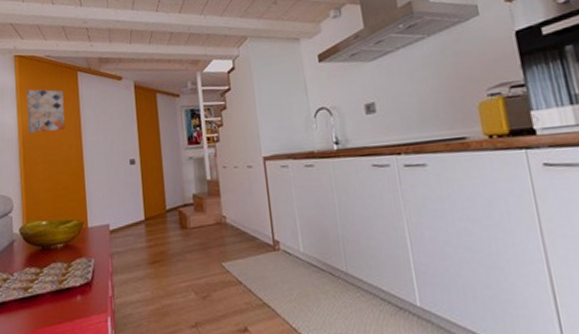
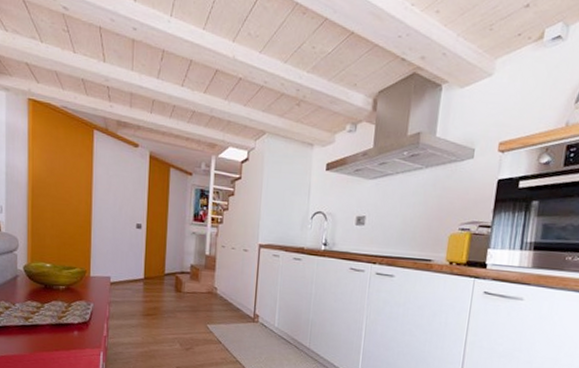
wall art: present [27,89,65,133] -> none [39,137,77,184]

